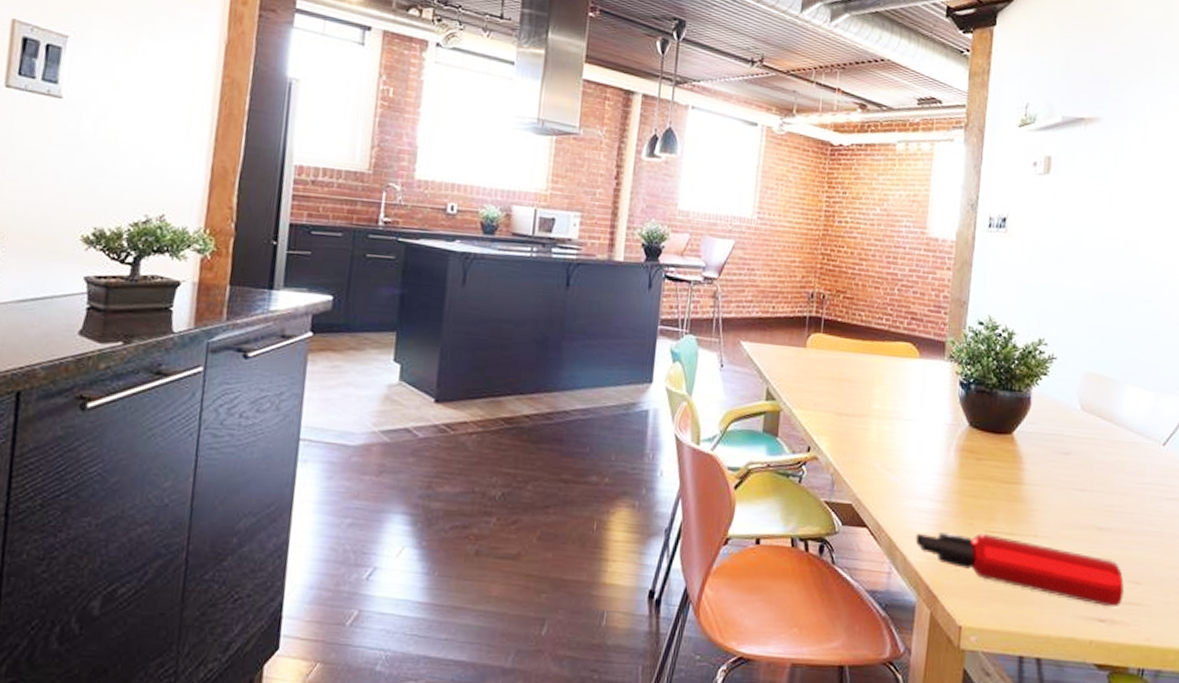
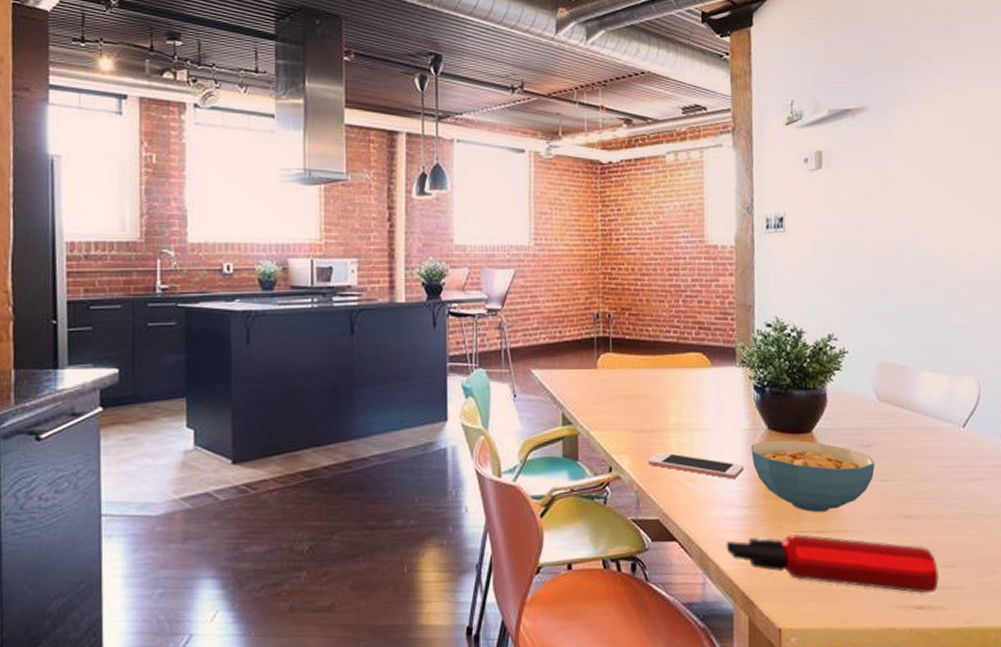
cell phone: none [847,437,942,472] -> present [648,452,745,479]
cereal bowl: none [950,438,1073,515] -> present [750,440,876,513]

